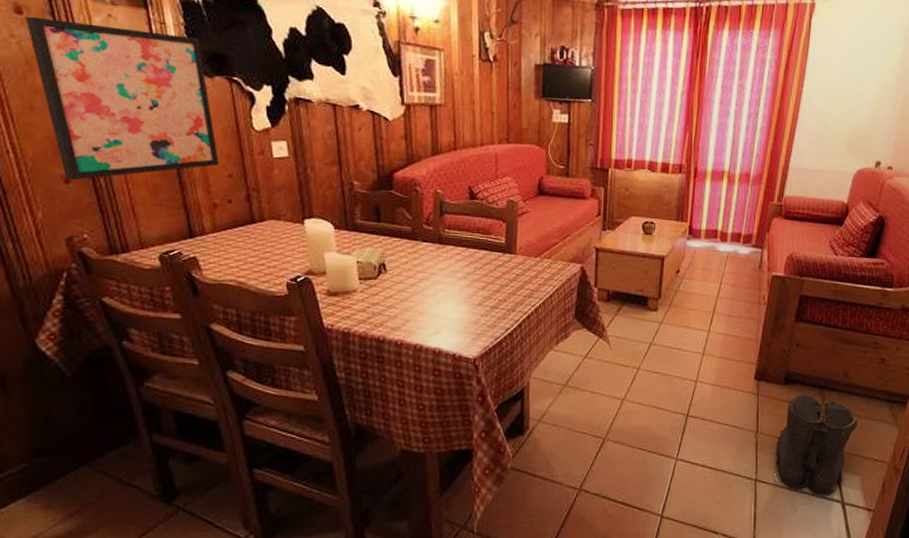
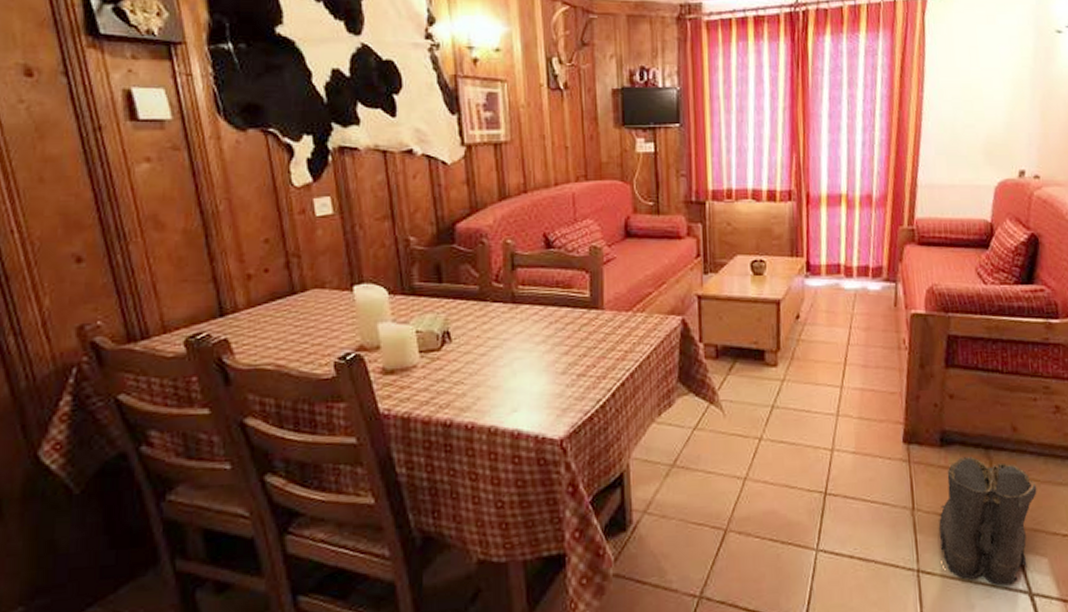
wall art: present [25,16,219,180] -> none [36,78,254,259]

